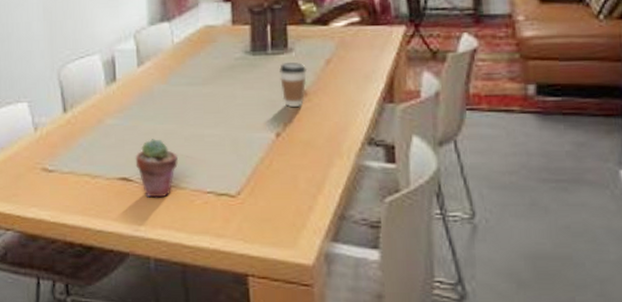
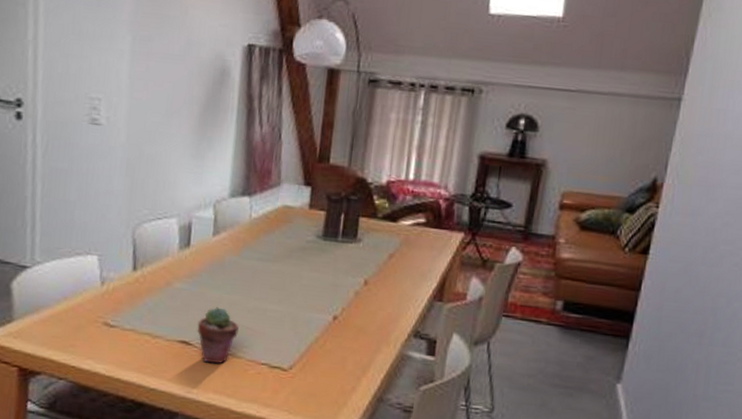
coffee cup: present [279,61,308,108] -> none [344,251,372,295]

